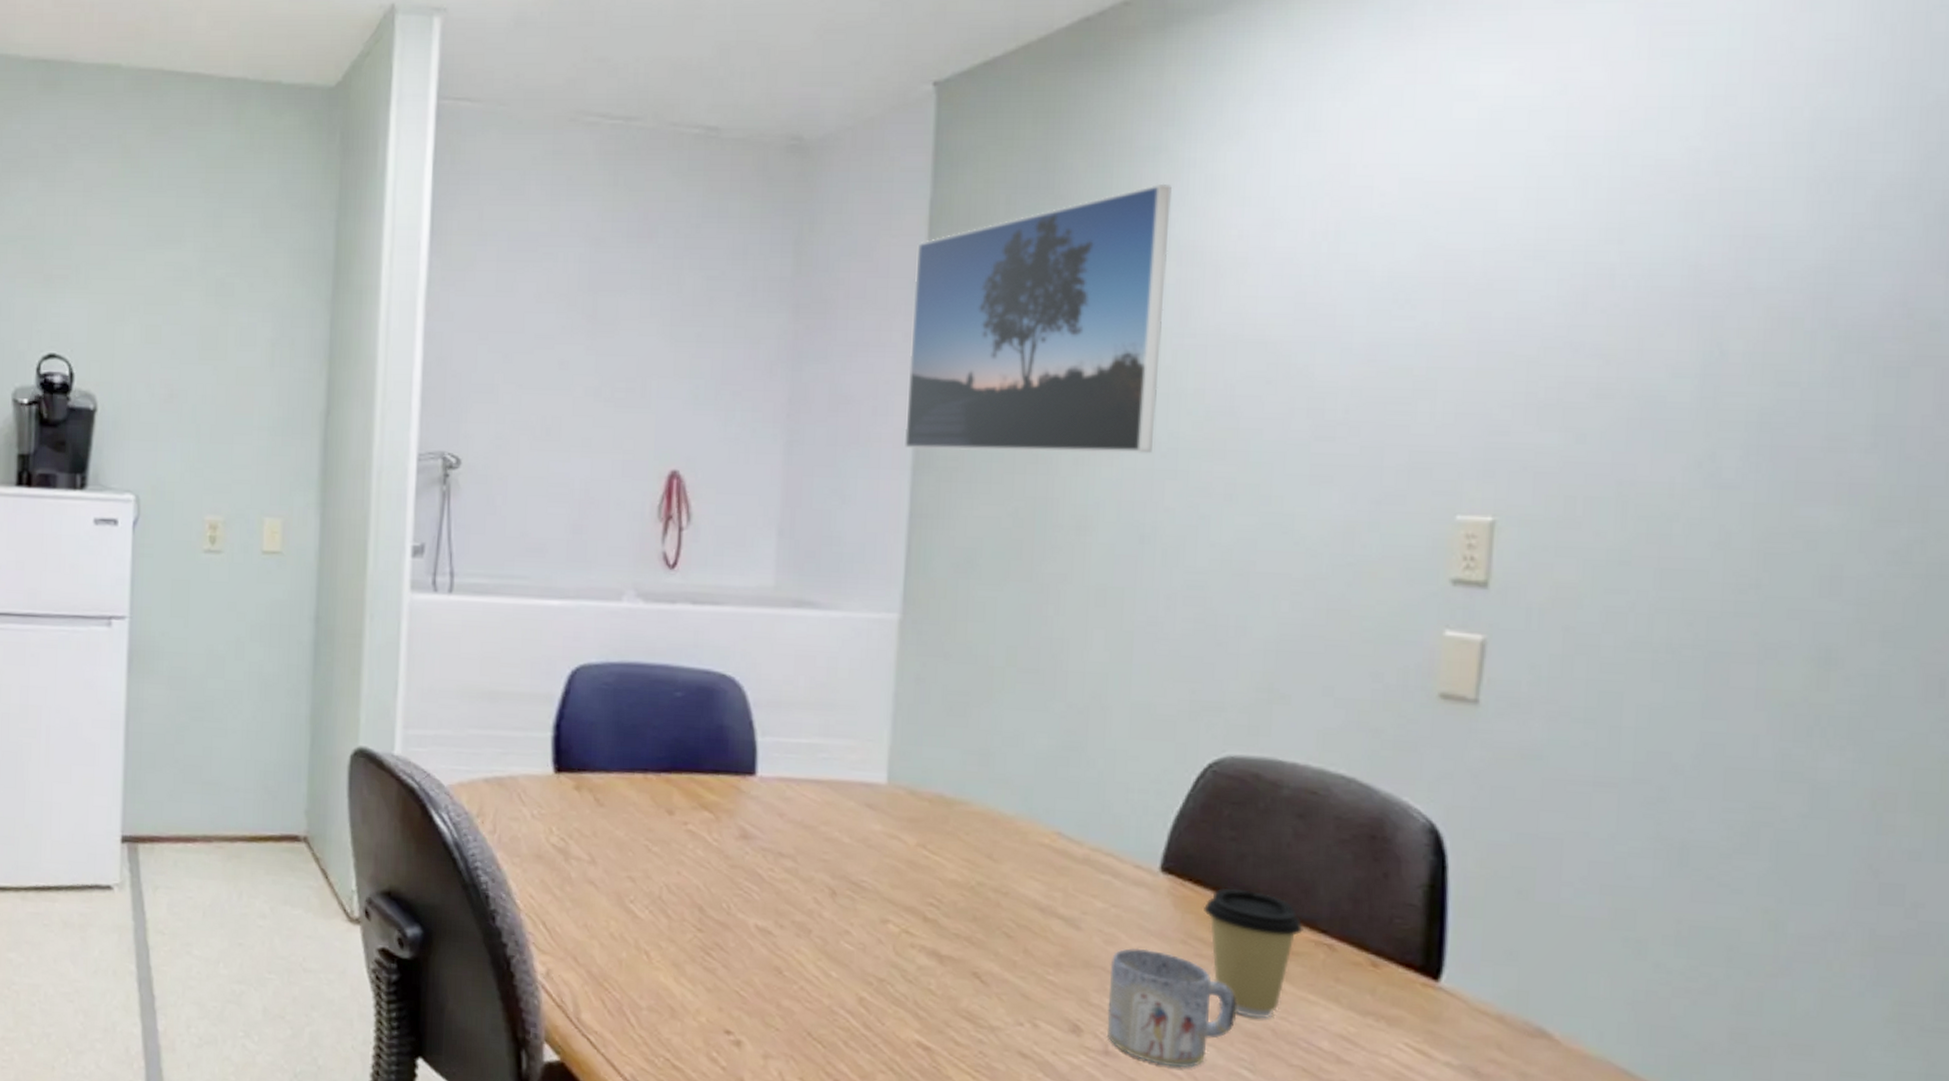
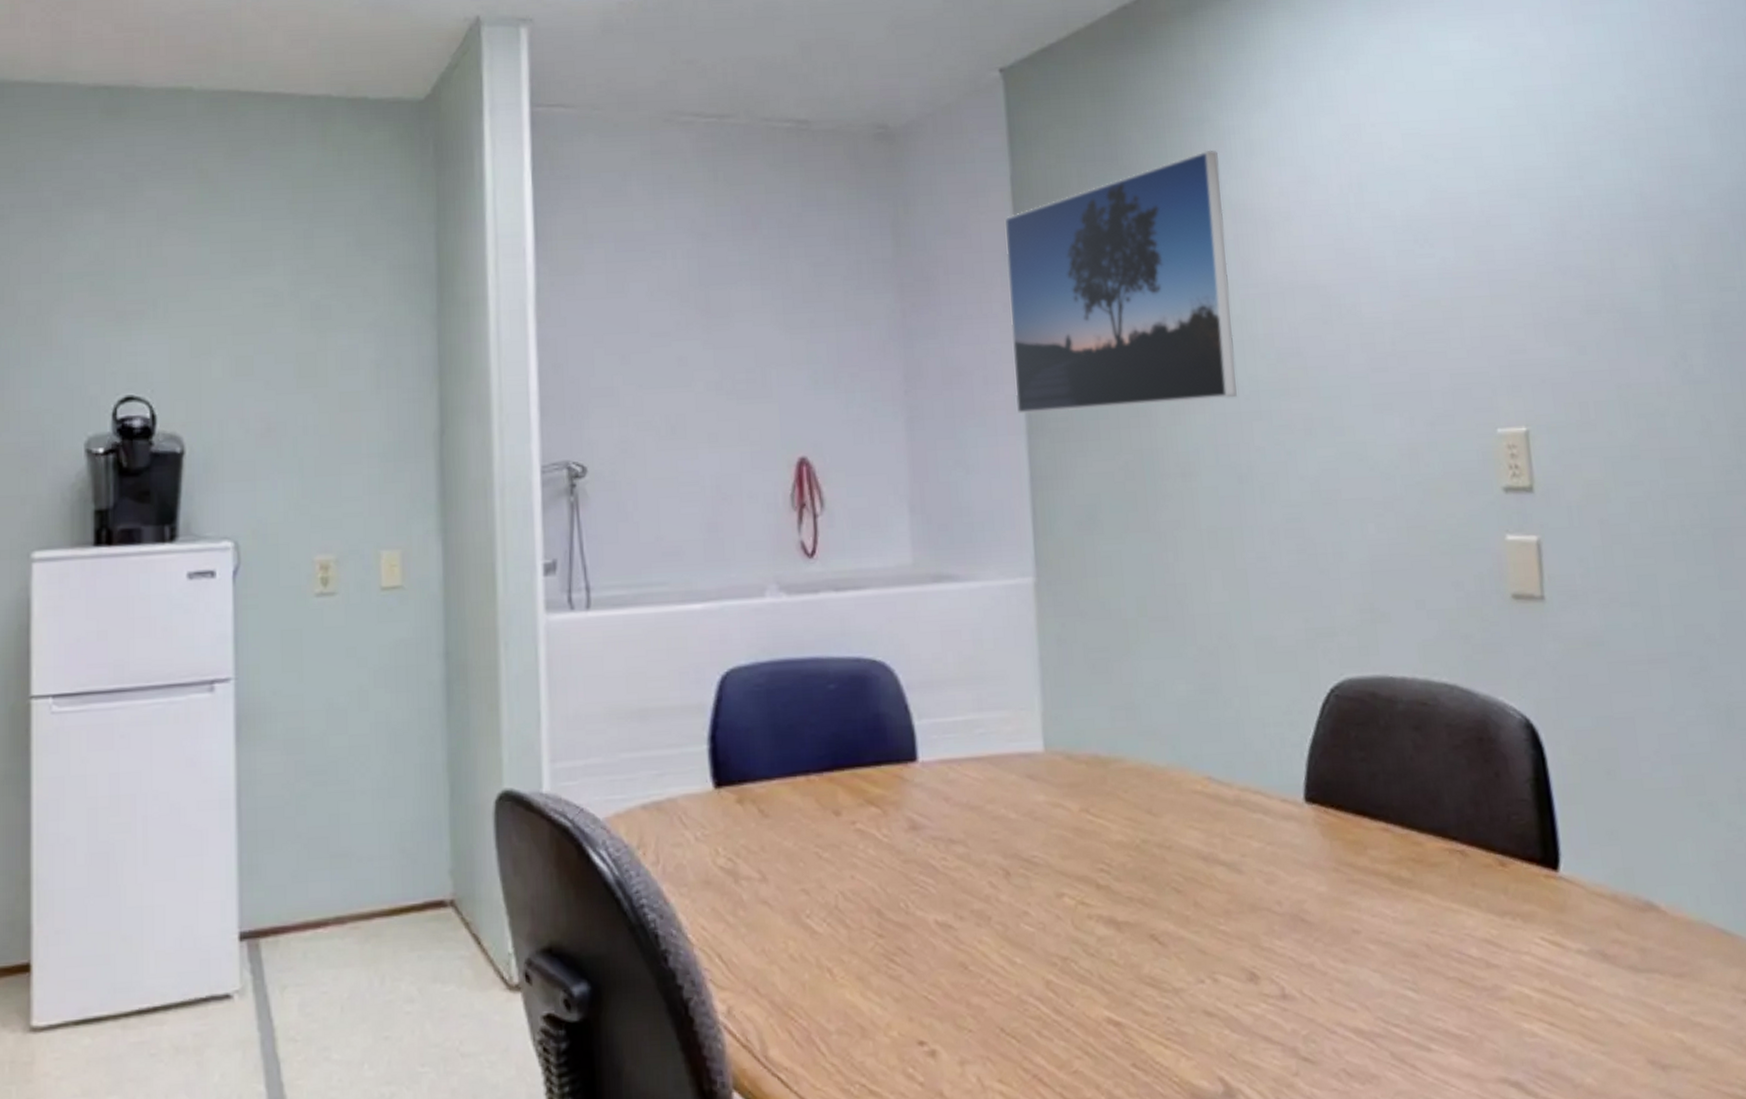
mug: present [1107,948,1237,1068] -> none [1274,882,1394,1001]
coffee cup: present [1202,887,1304,1019] -> none [1347,807,1437,936]

